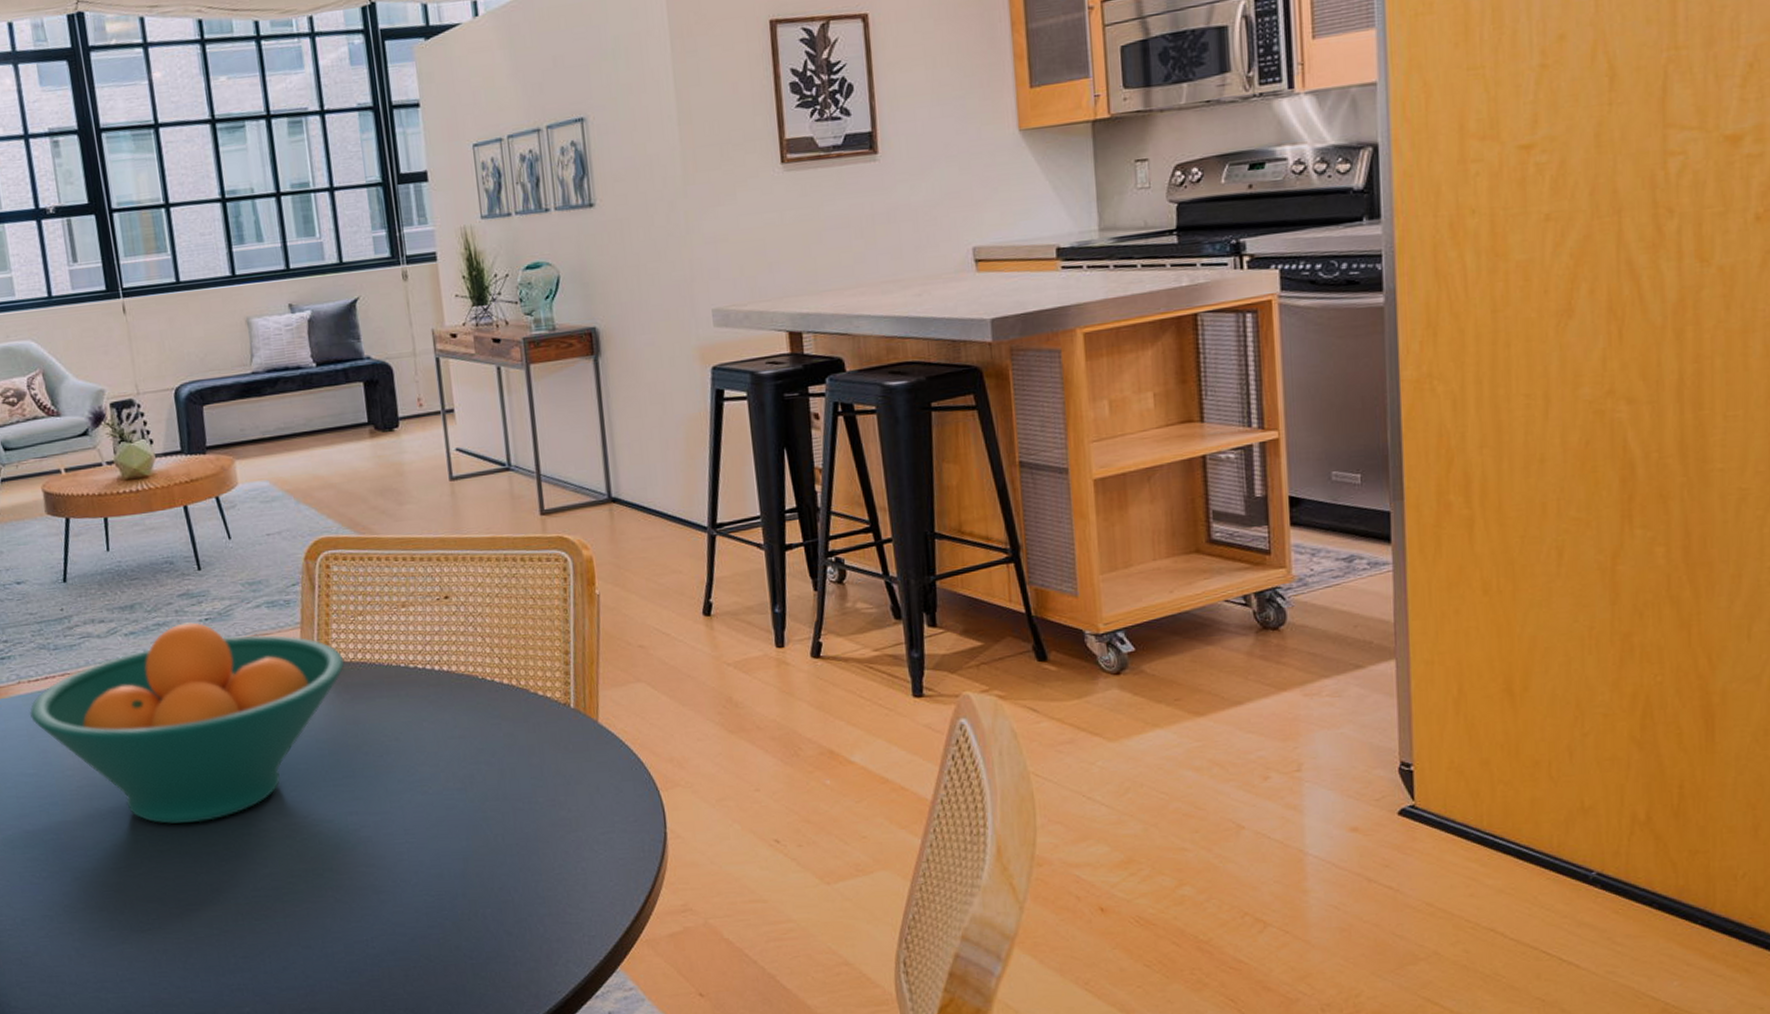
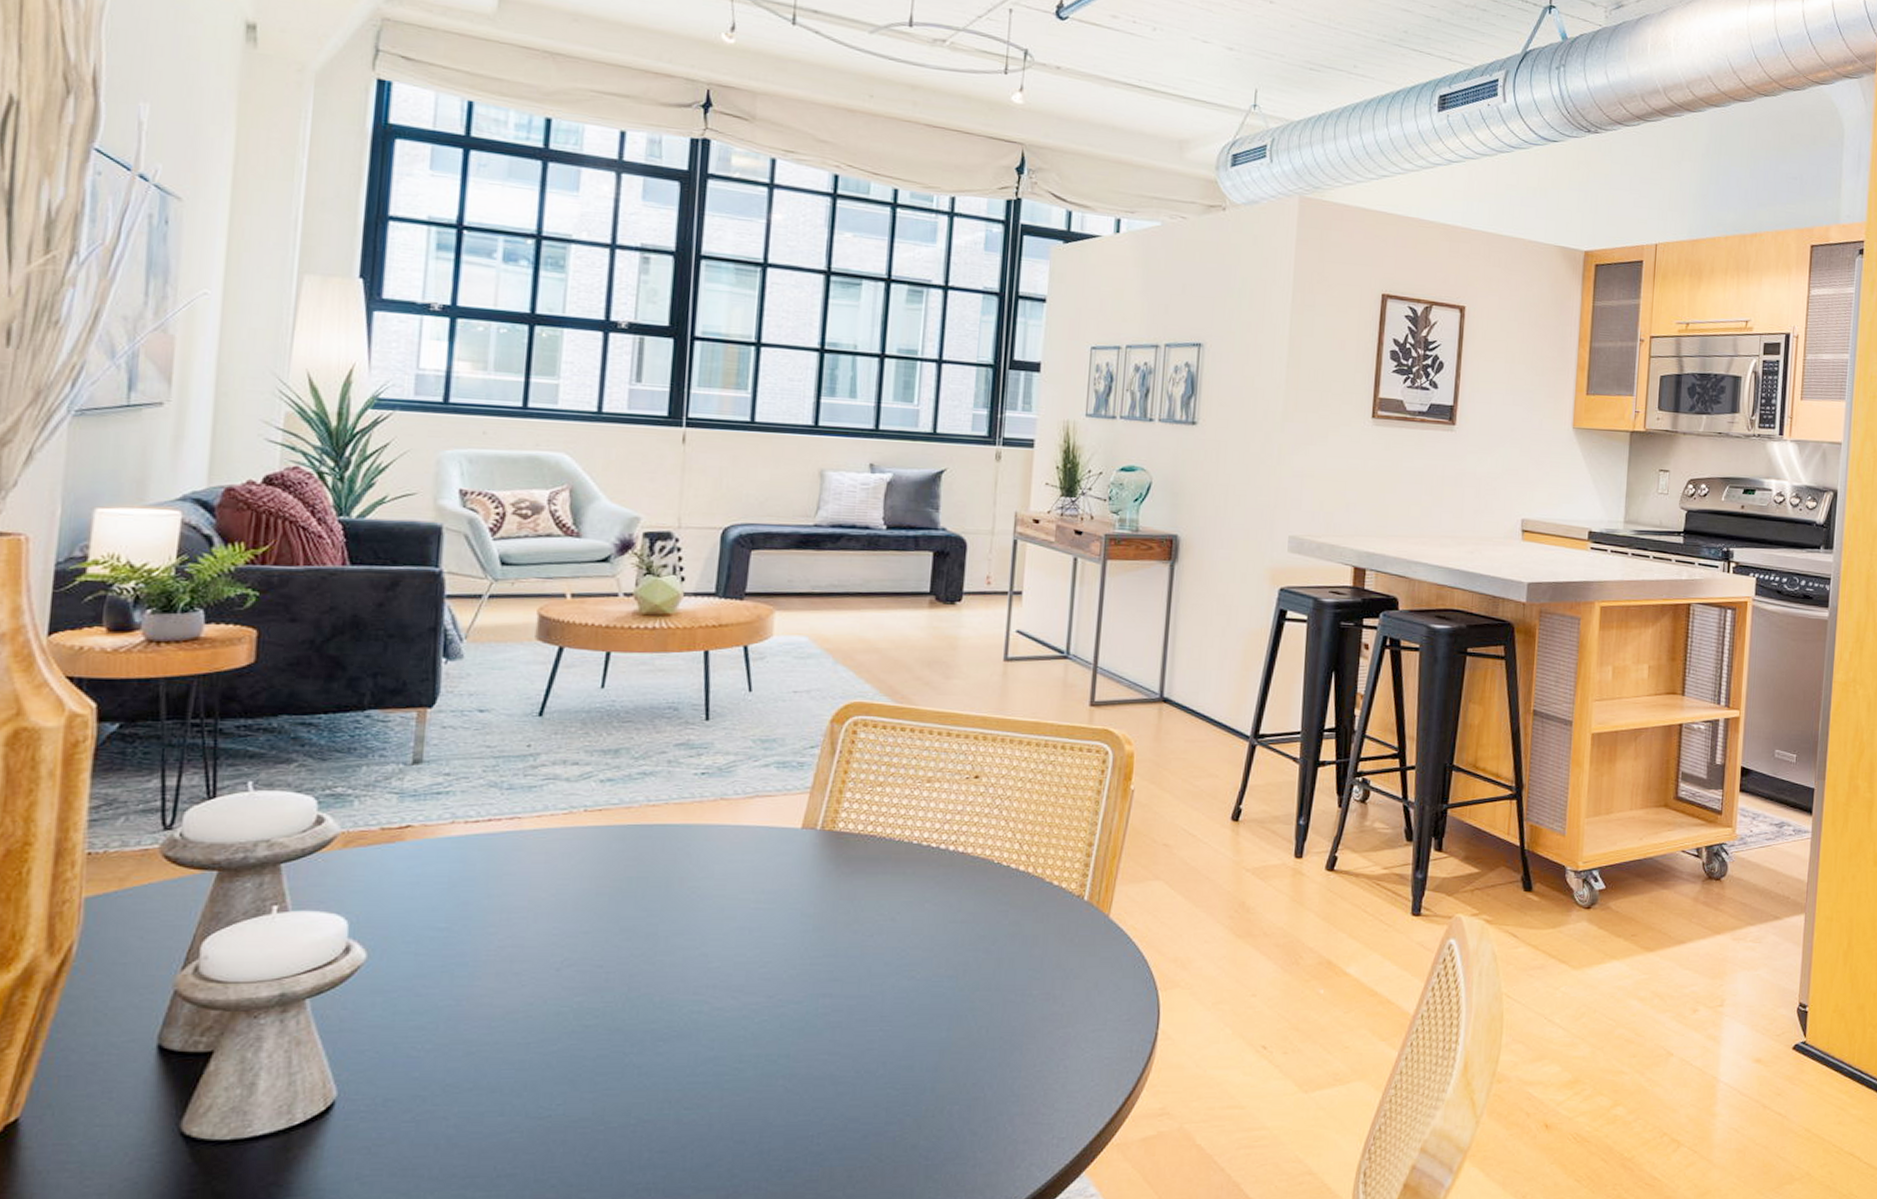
fruit bowl: present [30,622,345,824] -> none [458,775,852,997]

